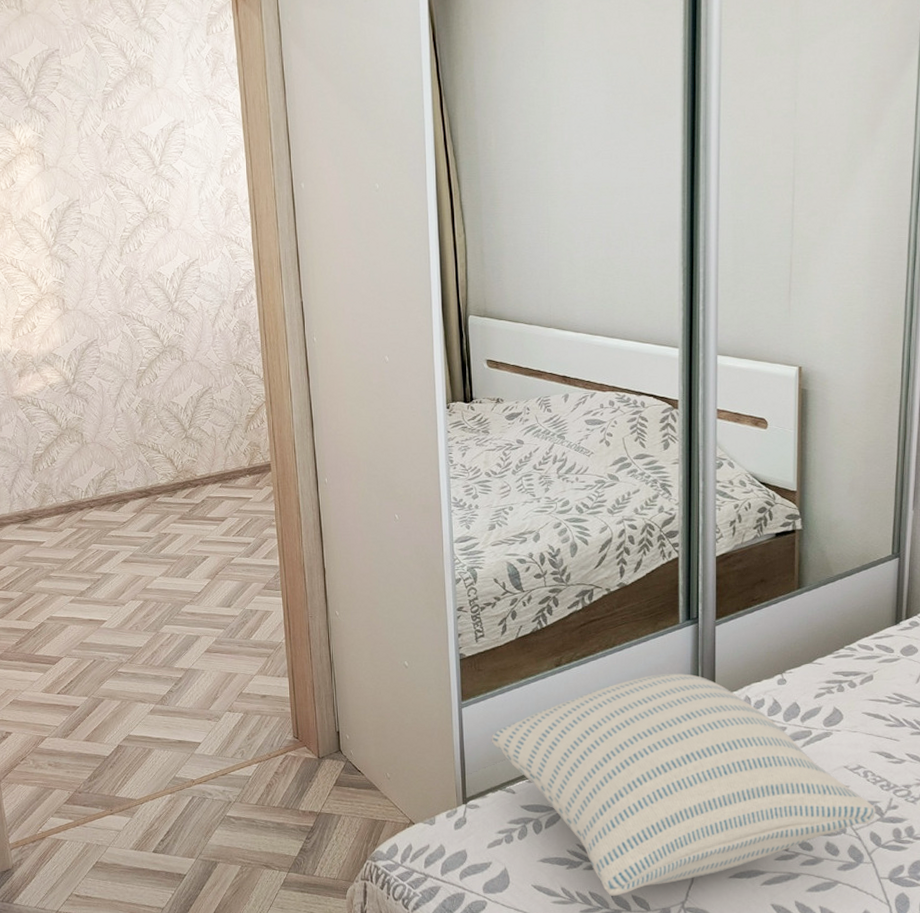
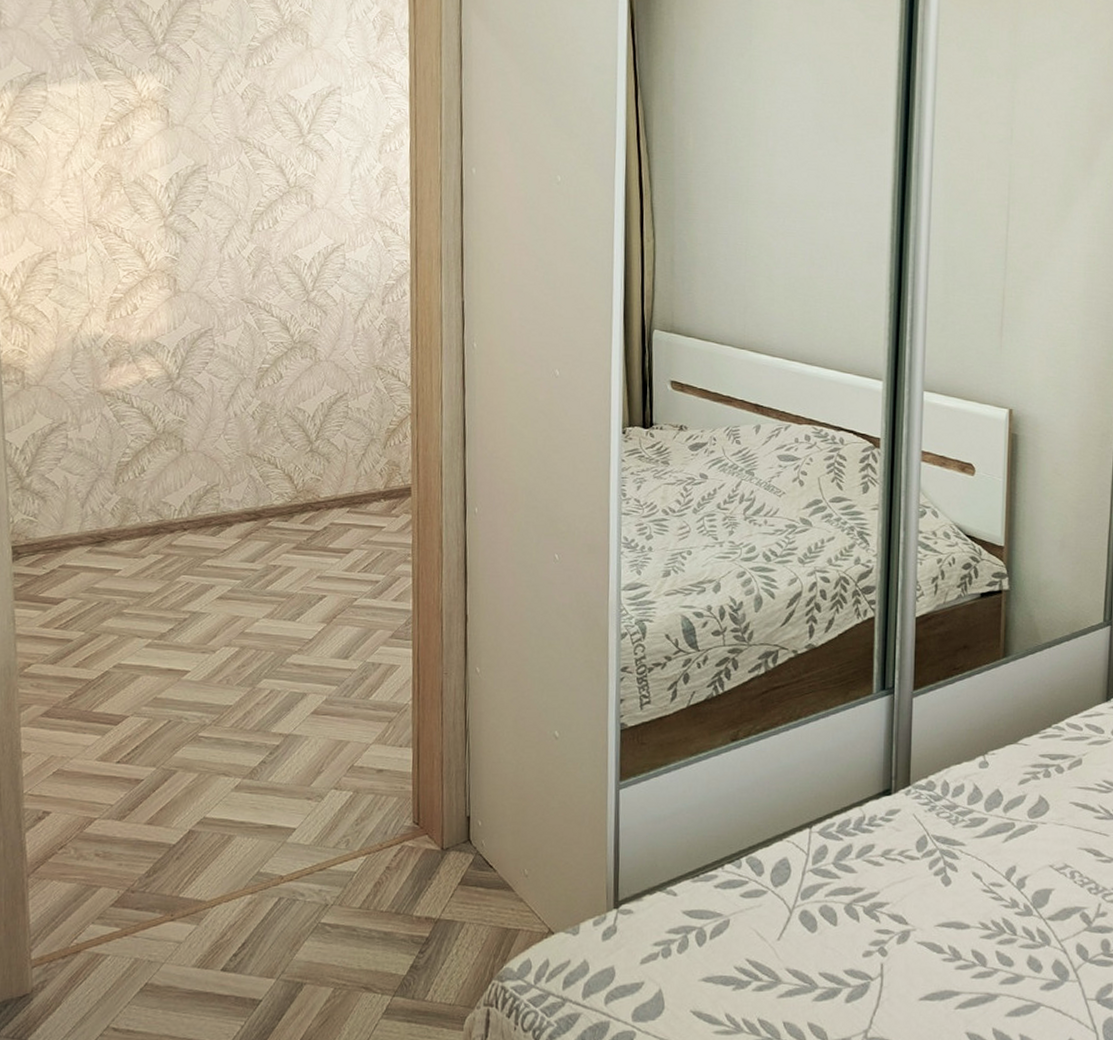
pillow: present [491,673,876,896] -> none [651,752,1083,1024]

